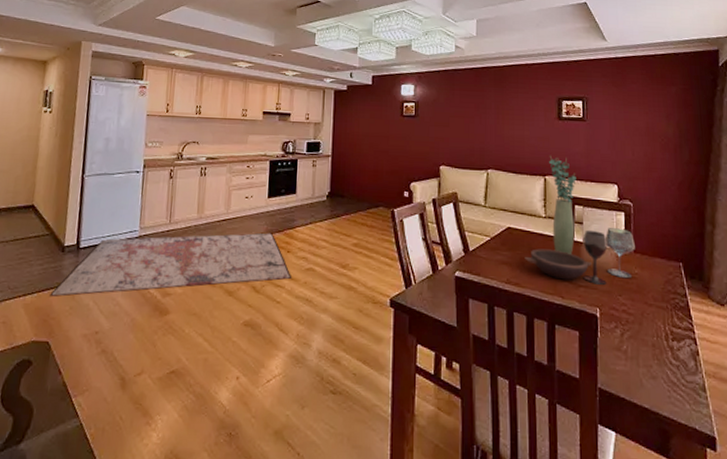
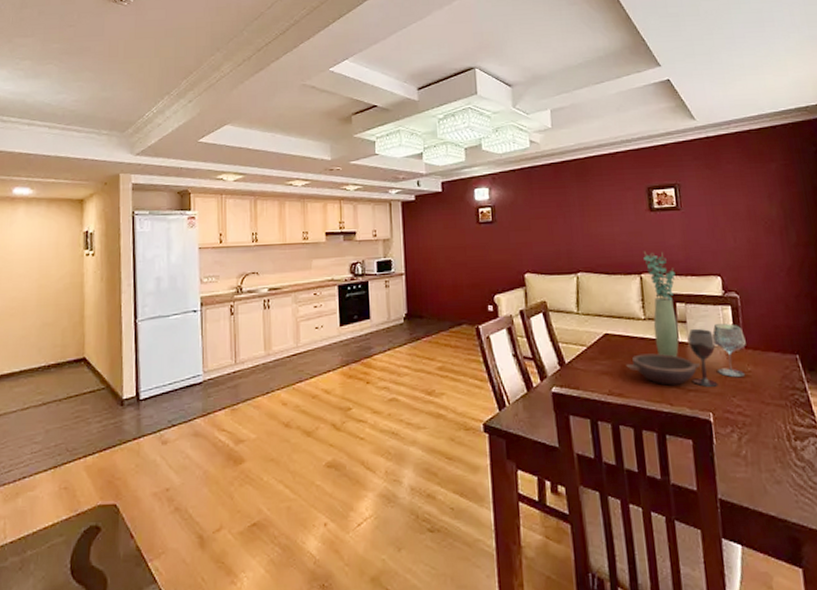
area rug: present [50,233,291,296] -> none [112,364,373,455]

